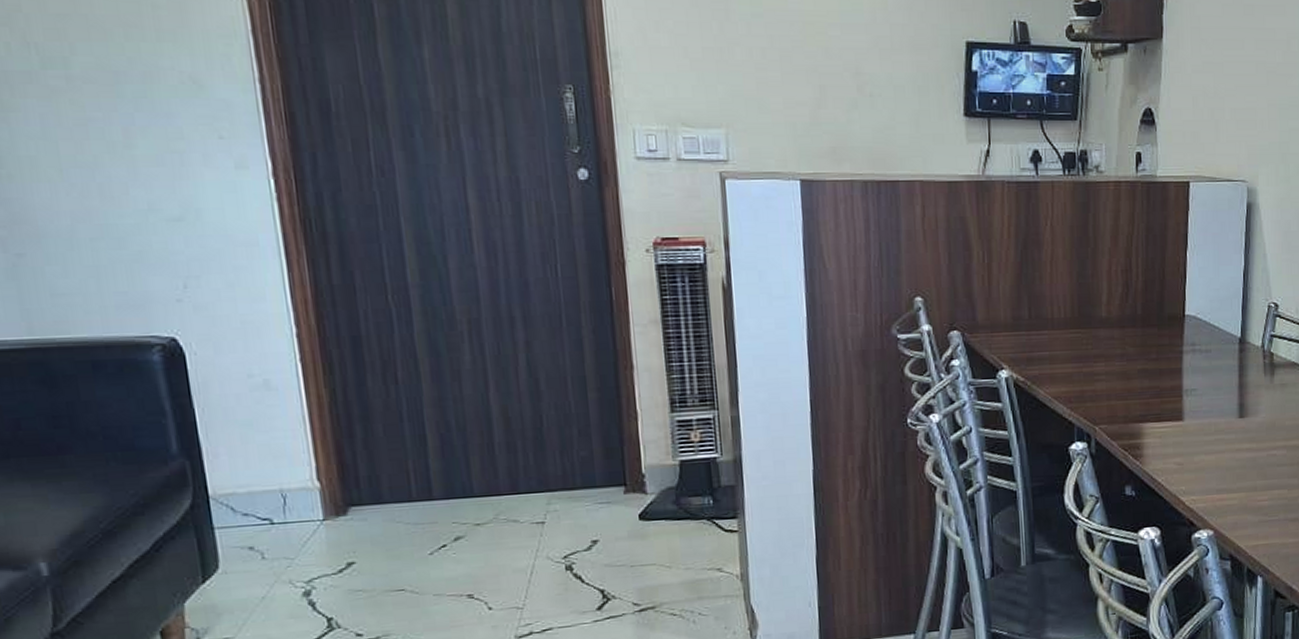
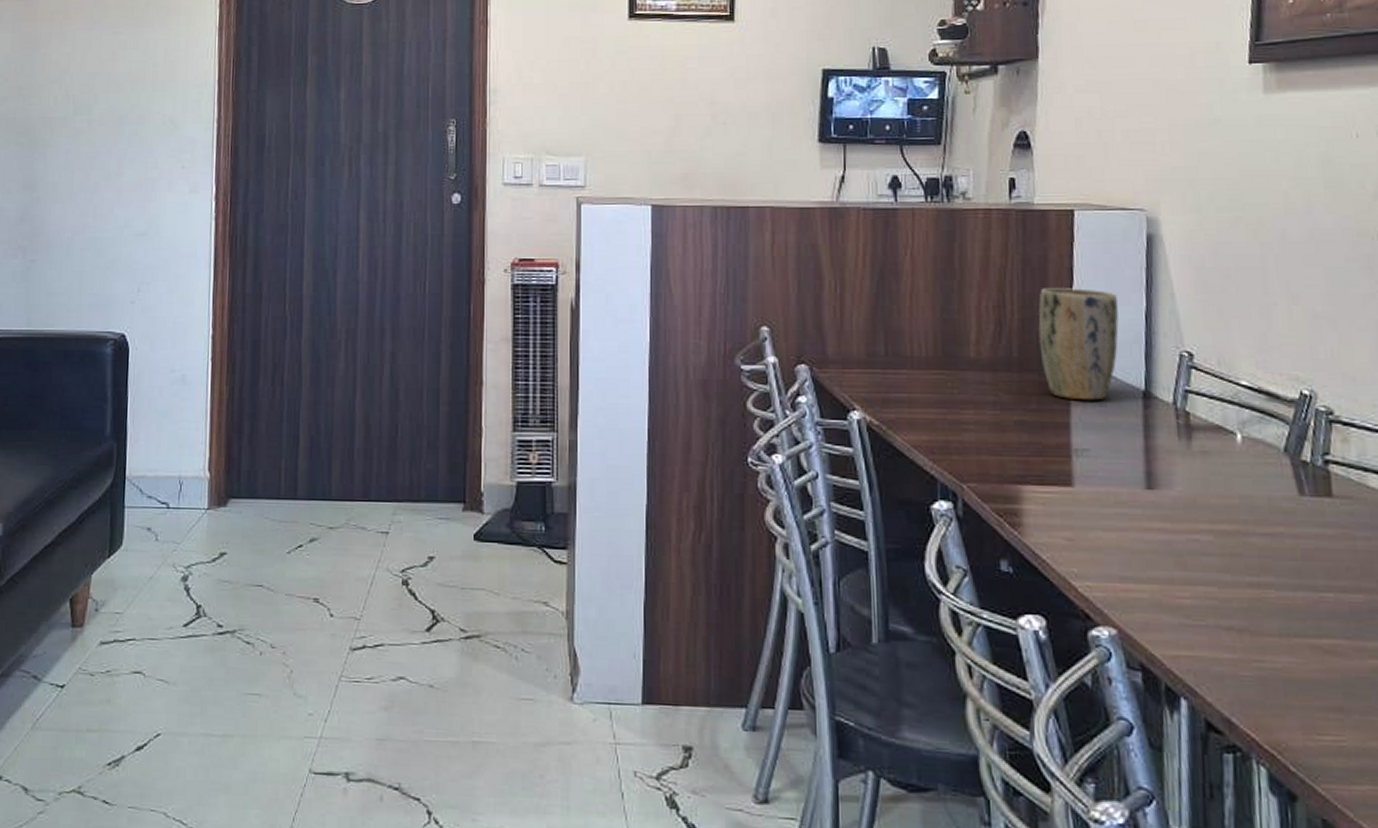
plant pot: none [1158,251,1222,349] -> present [1038,288,1119,401]

